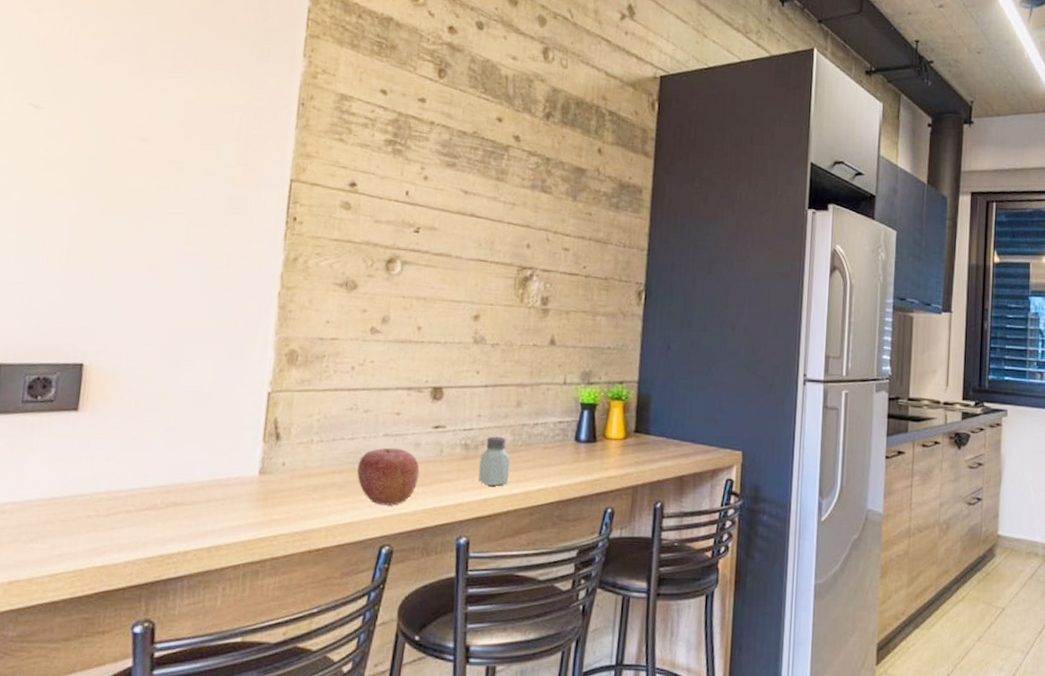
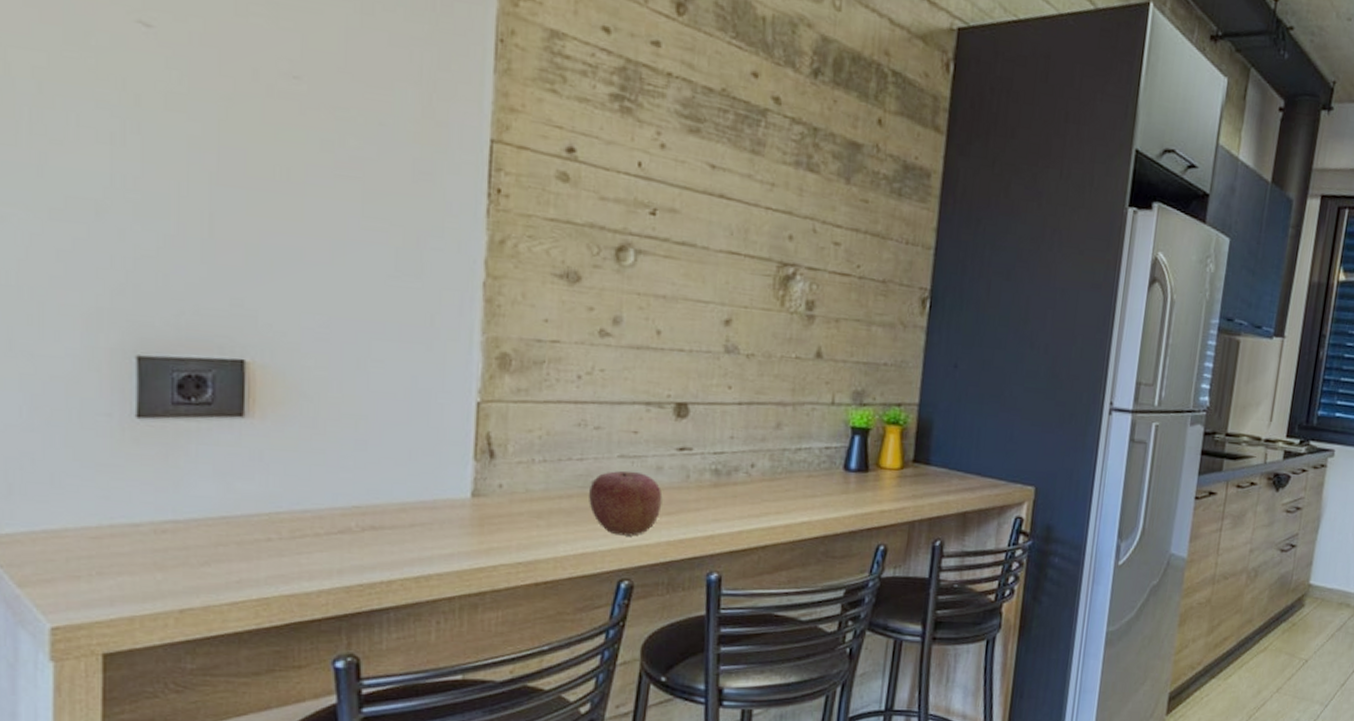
saltshaker: present [478,436,510,486] -> none [731,461,768,518]

